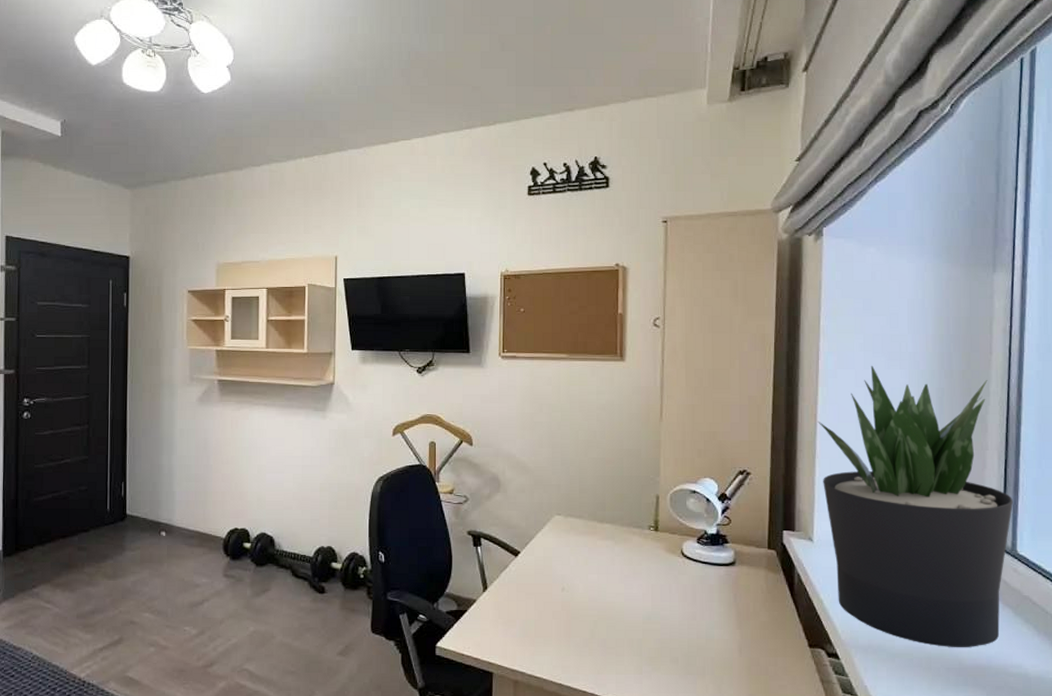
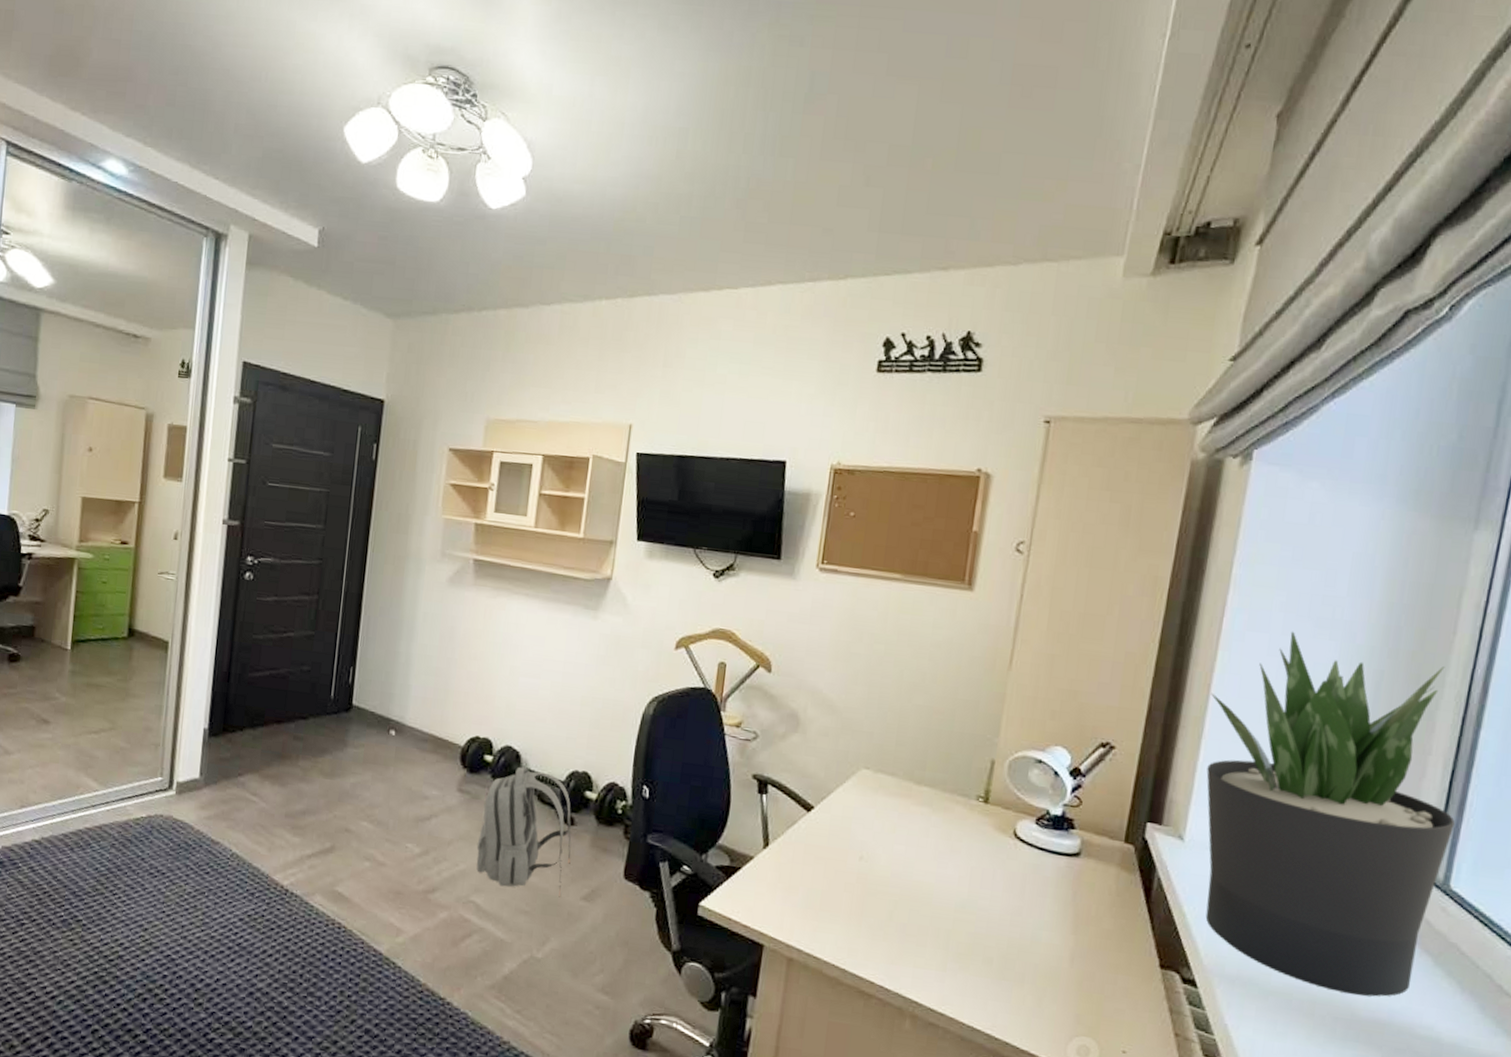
backpack: none [245,549,325,655] -> present [476,766,572,896]

